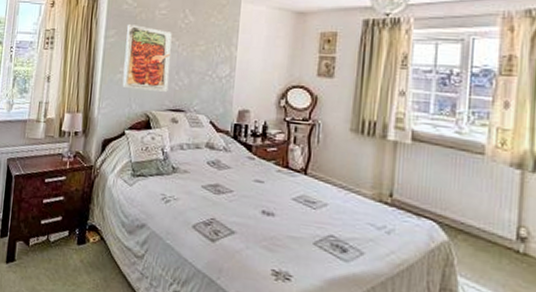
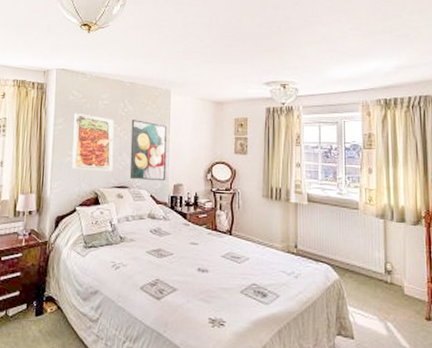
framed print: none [186,32,235,105] -> present [129,120,168,180]

